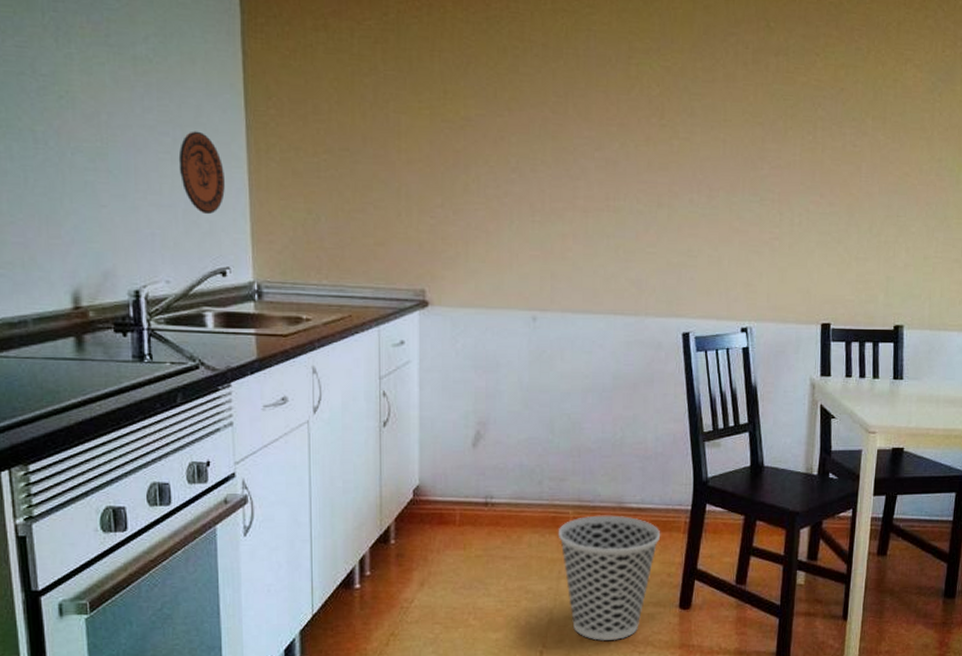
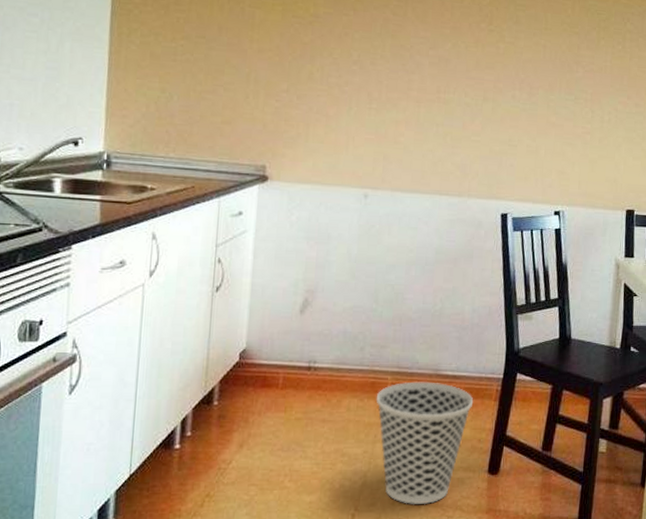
decorative plate: present [178,131,225,215] -> none [43,13,87,89]

